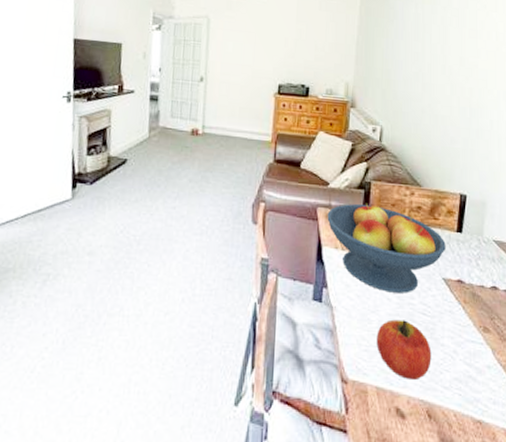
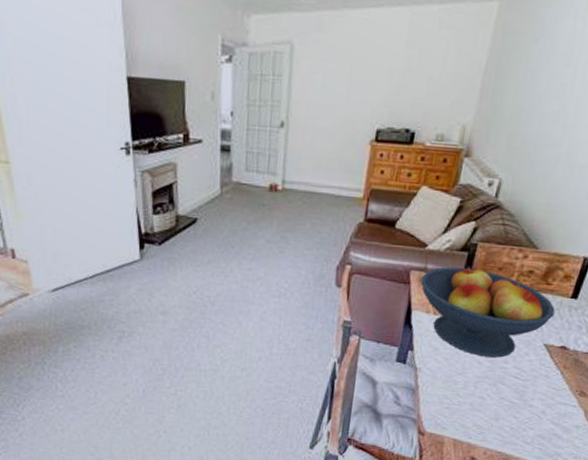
apple: present [376,319,432,379] -> none [459,381,518,435]

